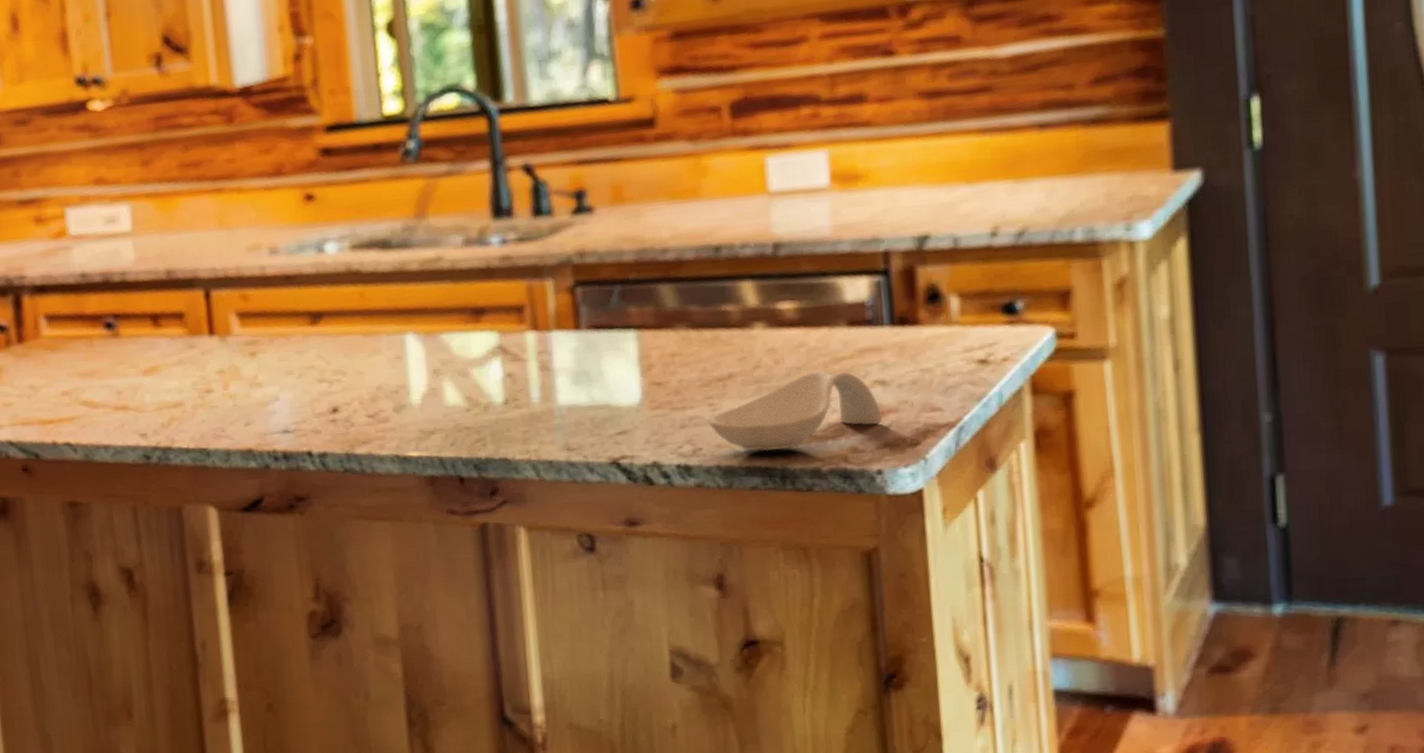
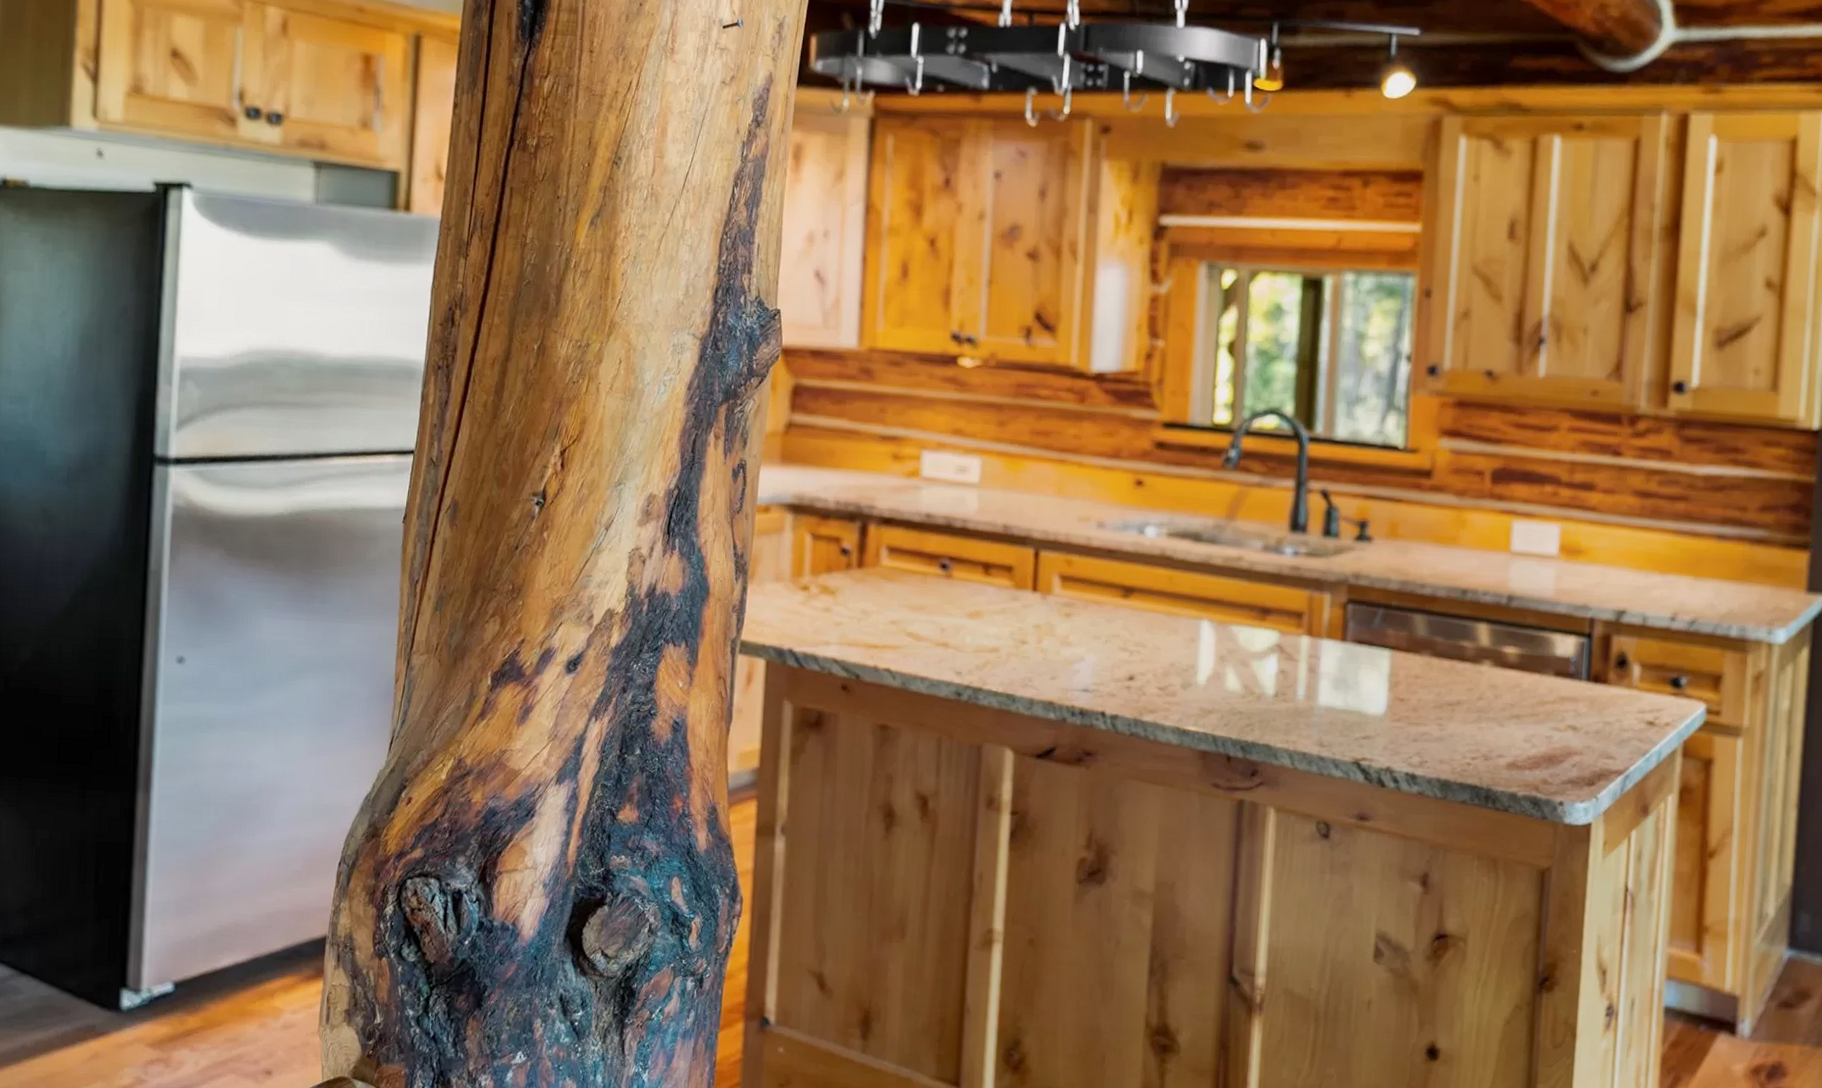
spoon rest: present [709,371,882,452] -> none [1436,710,1570,773]

